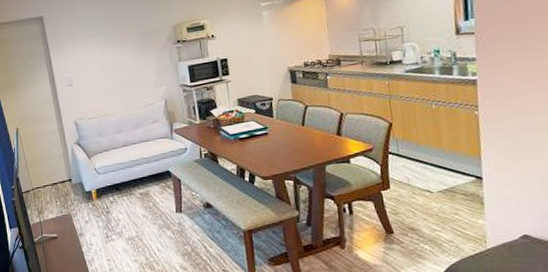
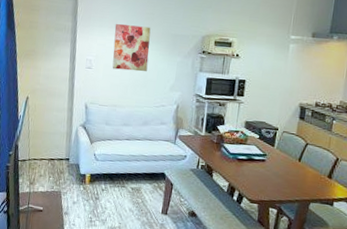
wall art: none [85,31,127,81] -> present [112,23,151,72]

